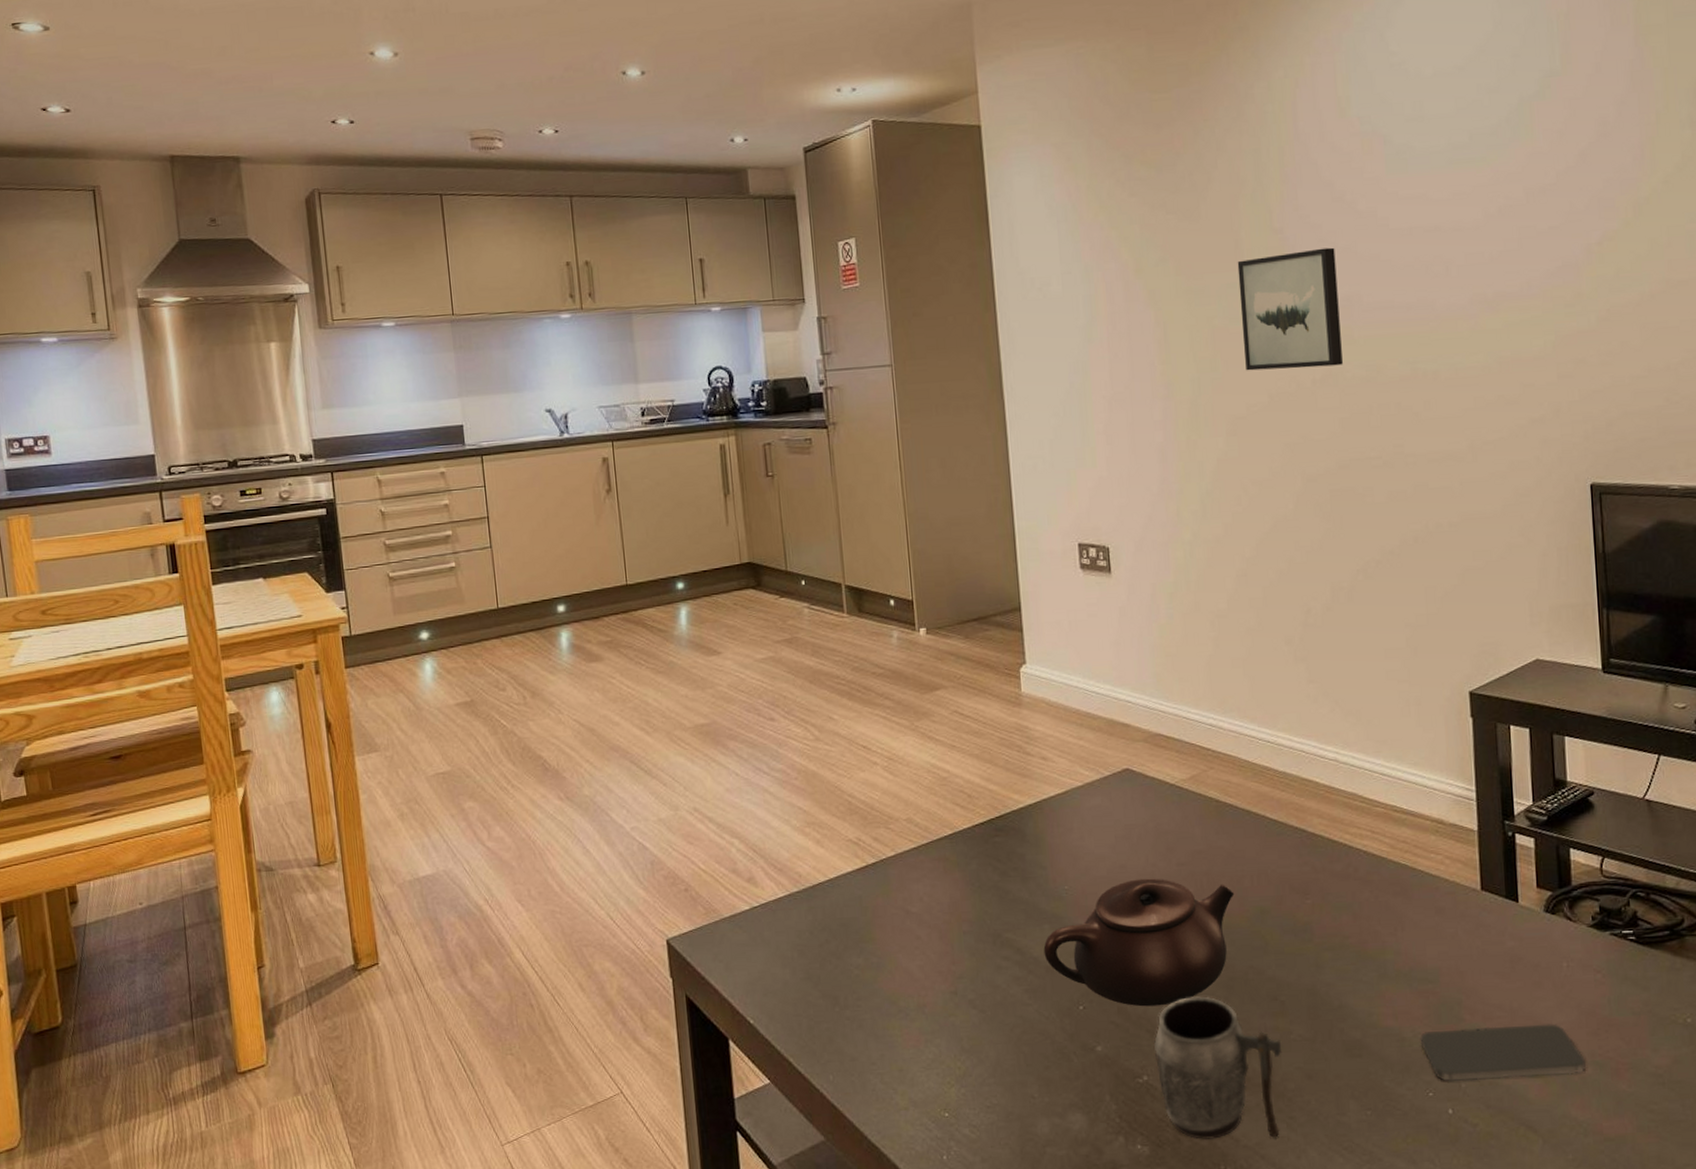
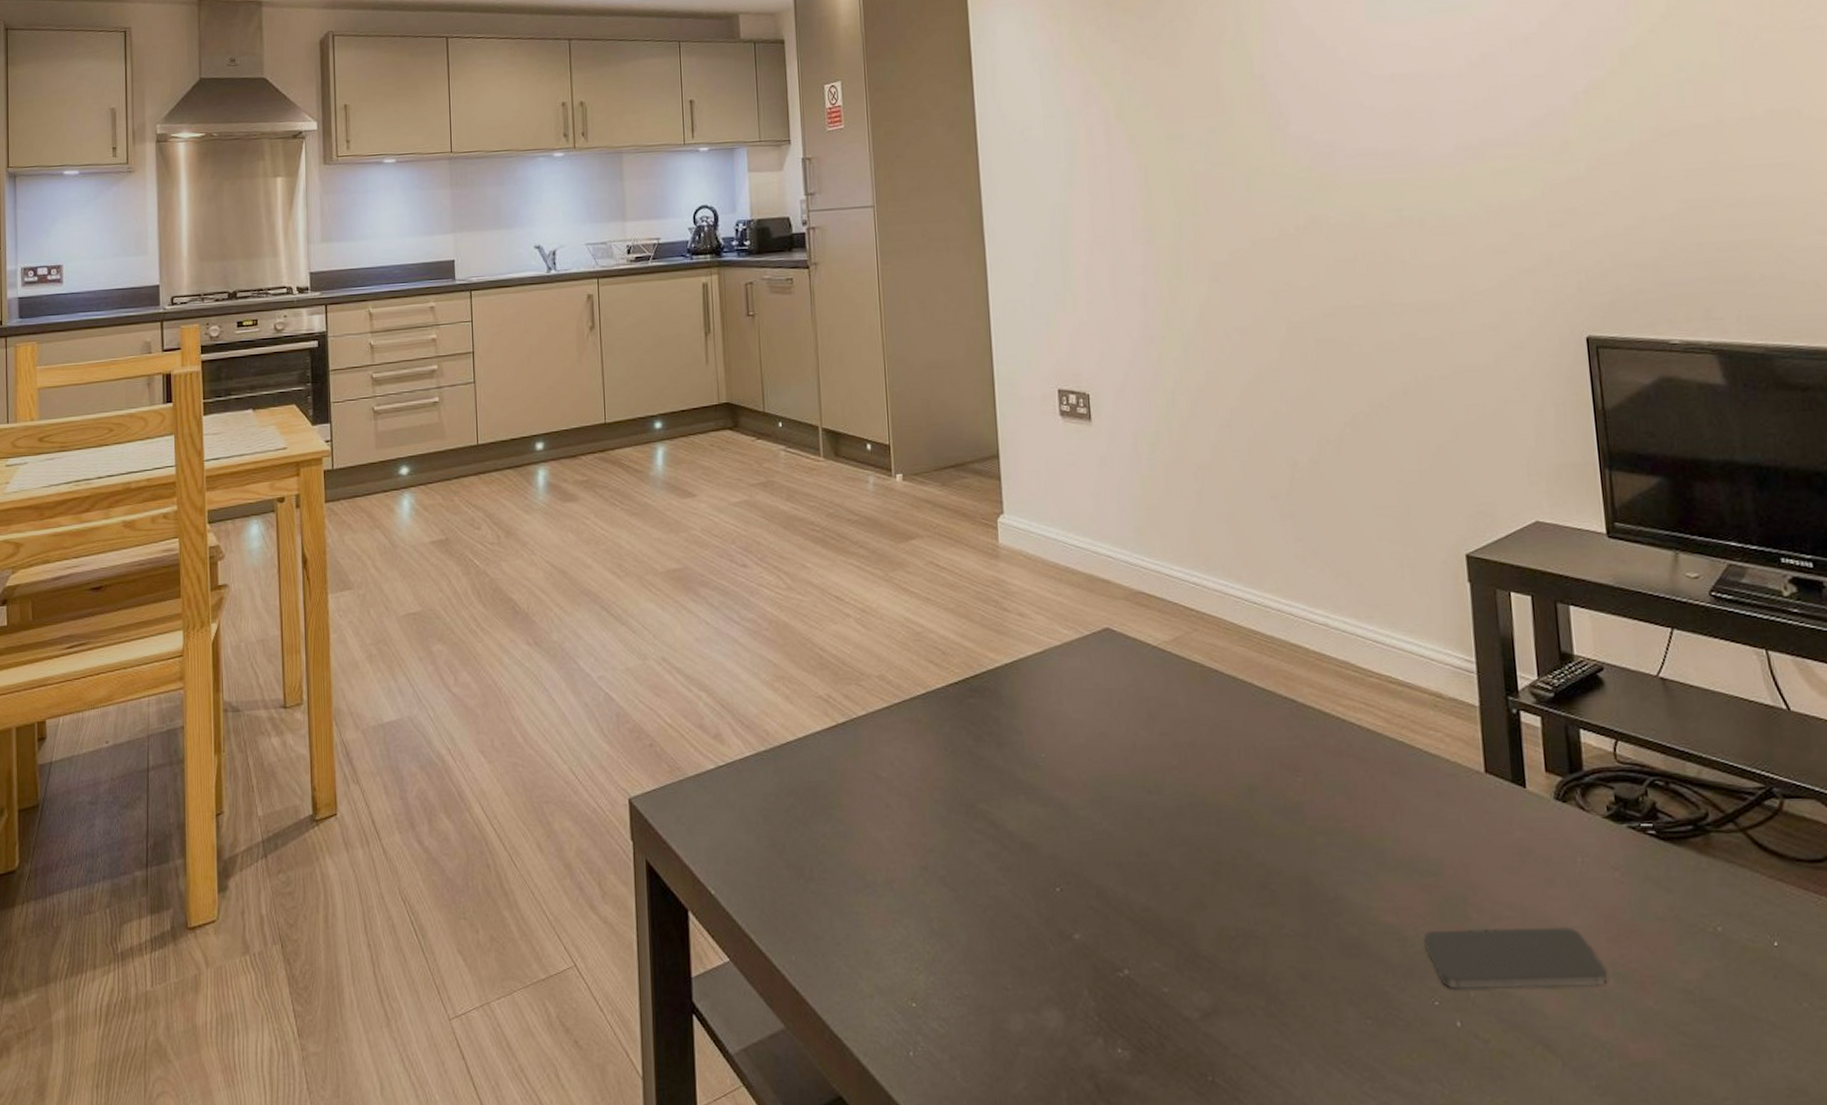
teapot: present [1043,878,1235,1007] -> none [1018,748,1221,891]
mug: present [1153,996,1282,1139] -> none [1135,881,1274,1047]
wall art: present [1237,247,1343,371] -> none [1218,94,1326,216]

